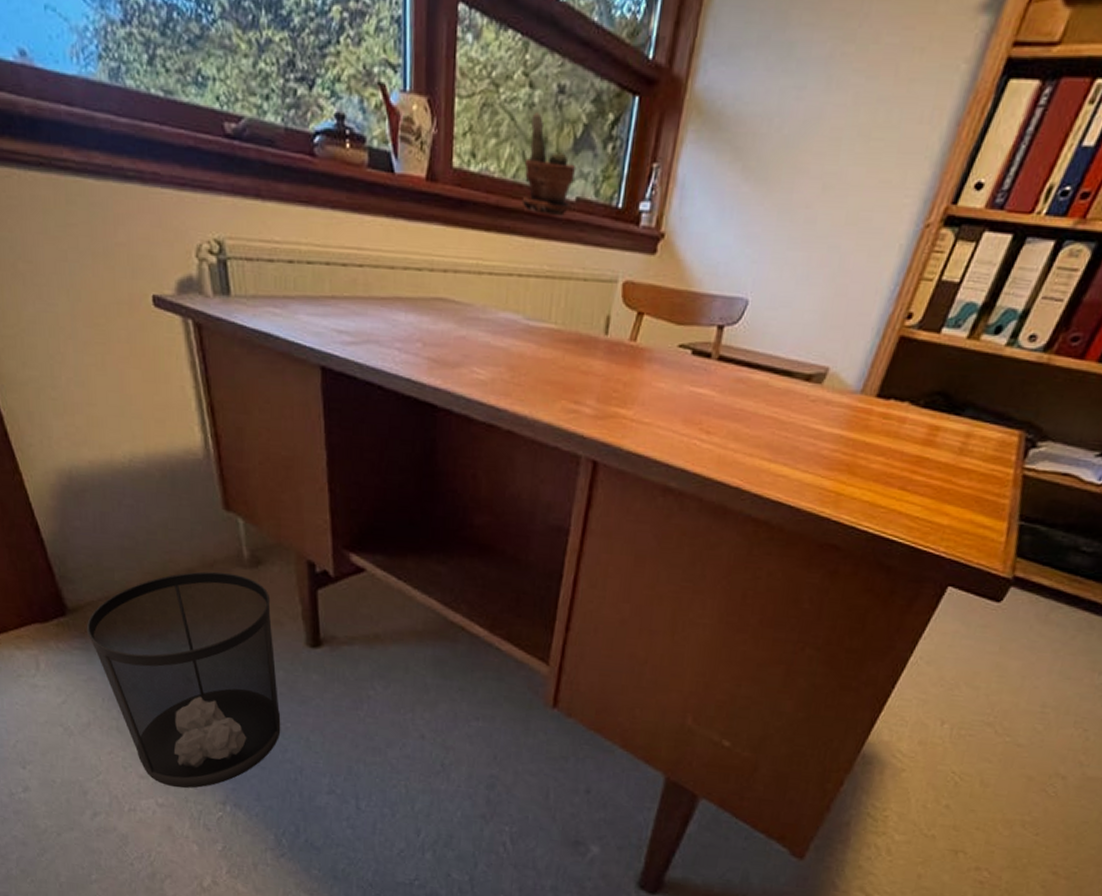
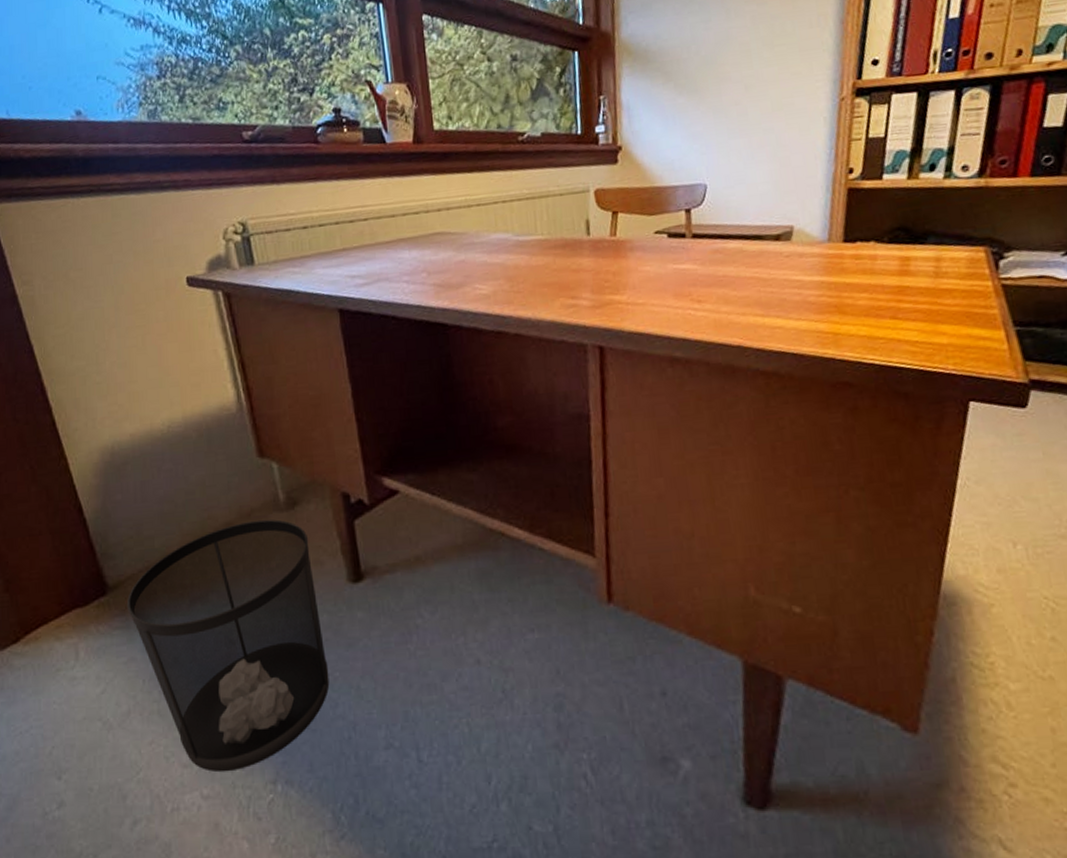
potted plant: present [521,112,577,217] -> none [493,77,538,151]

